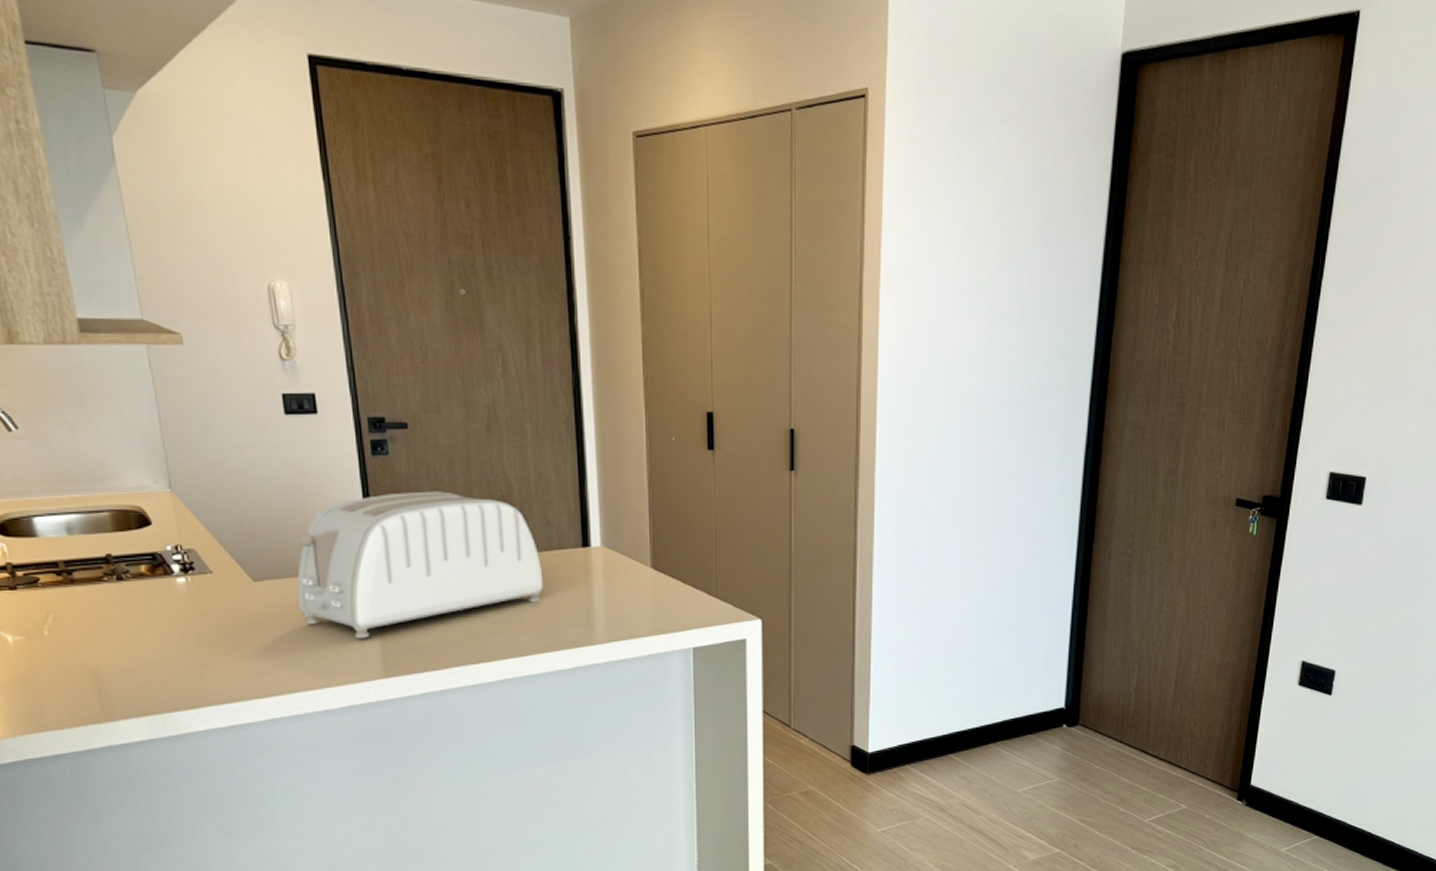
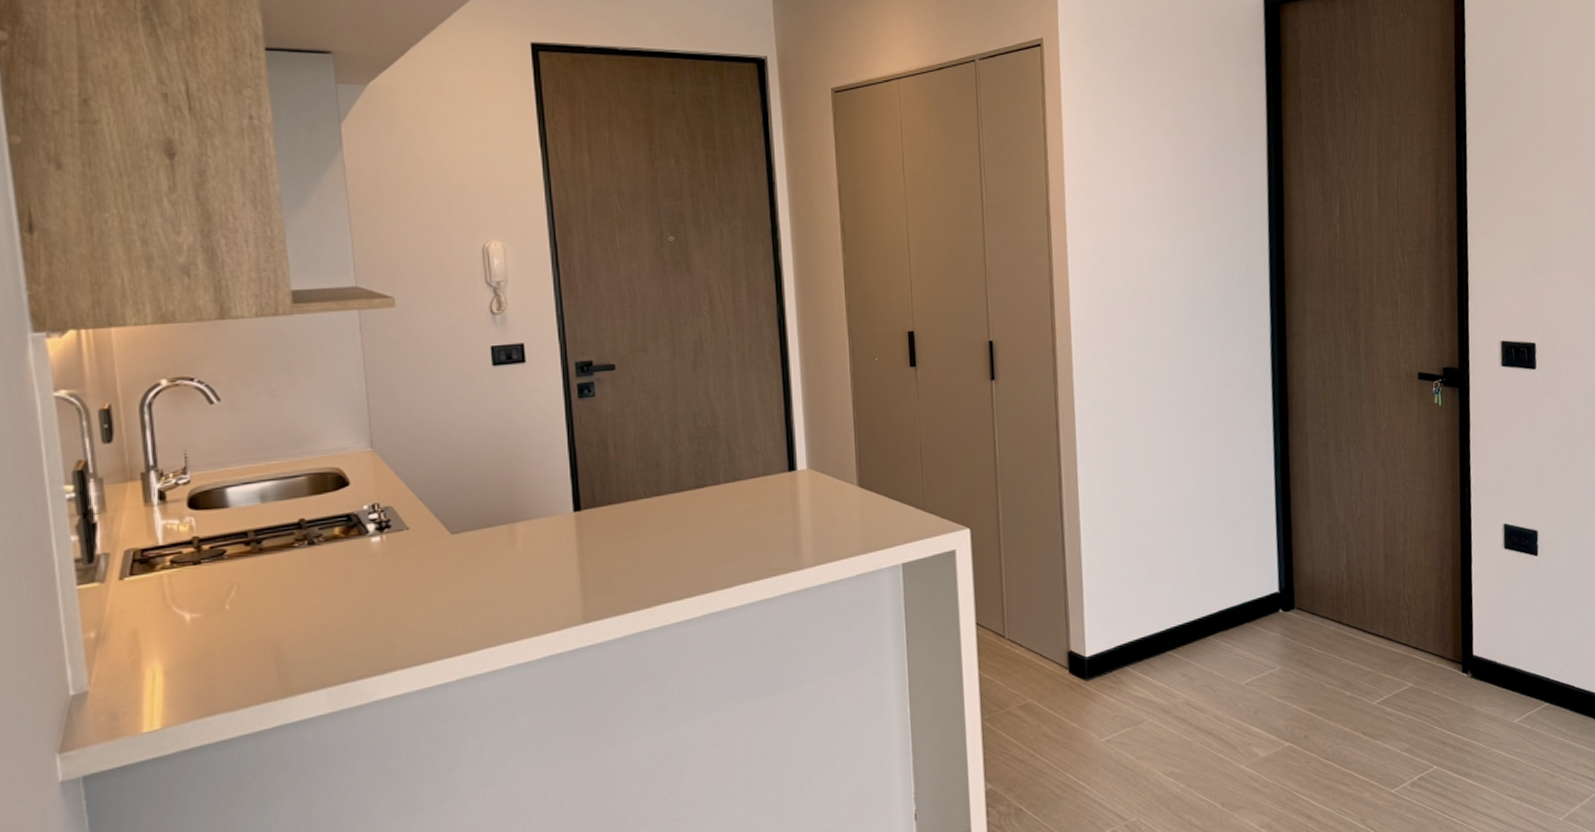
toaster: present [297,491,544,639] -> none [497,428,750,584]

